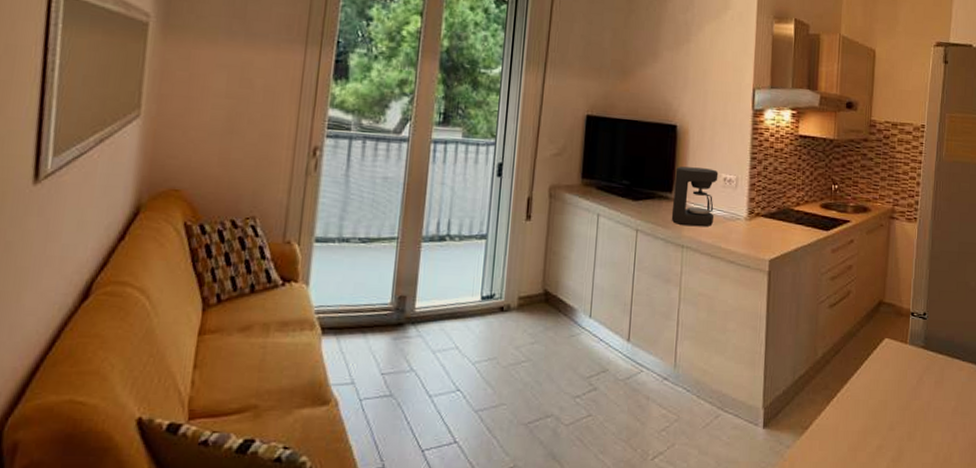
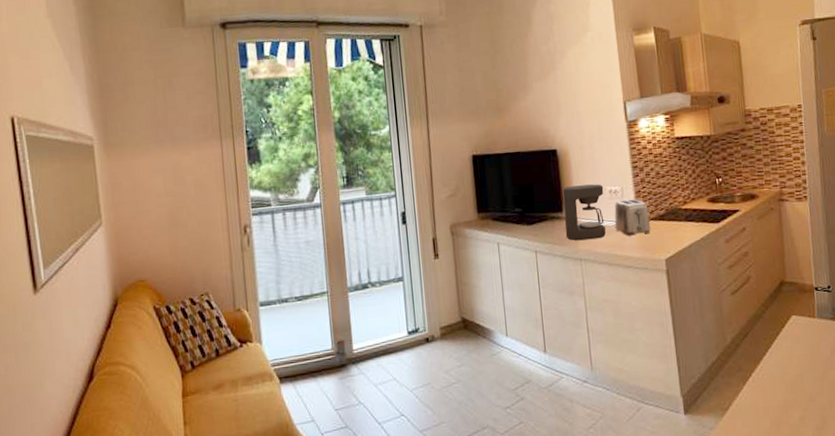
toaster: none [723,190,760,231] -> present [614,199,650,236]

